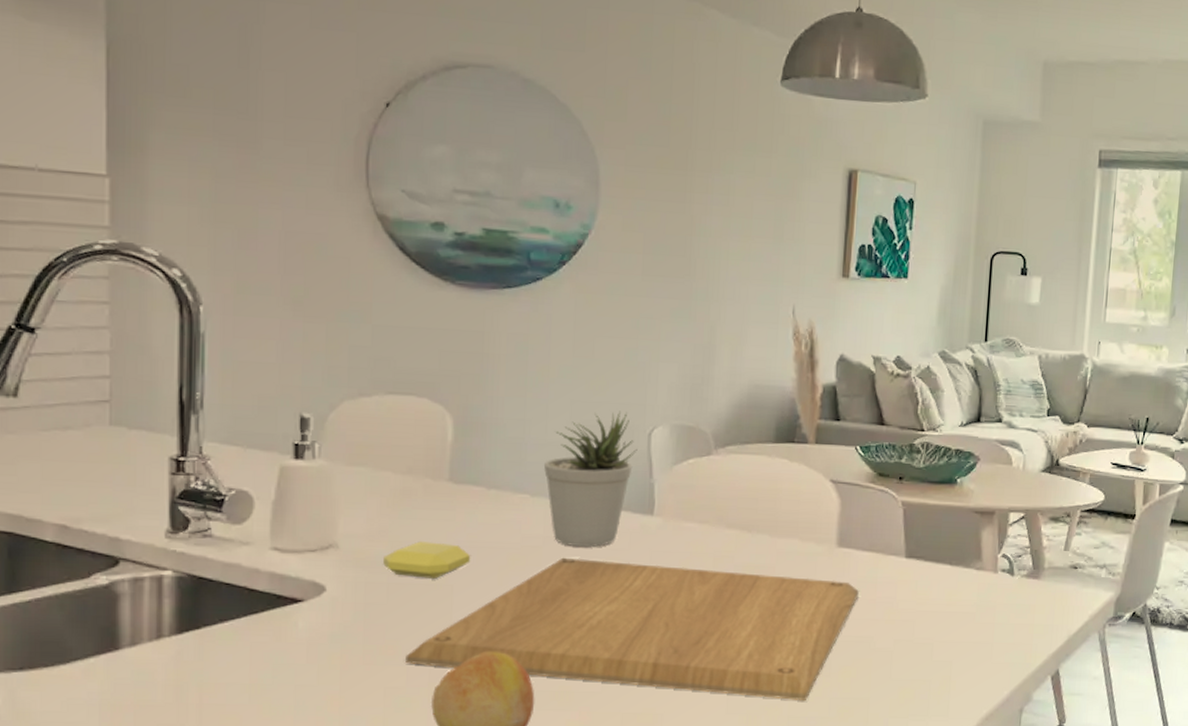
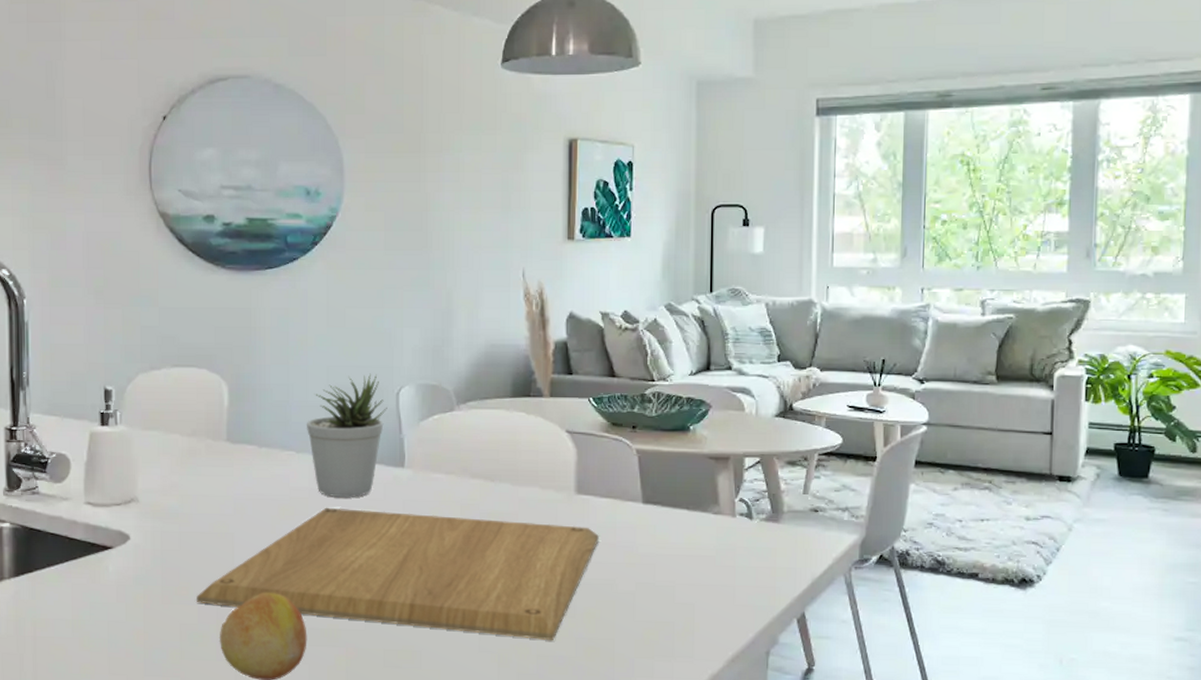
soap bar: present [383,541,471,579] -> none [175,495,248,528]

